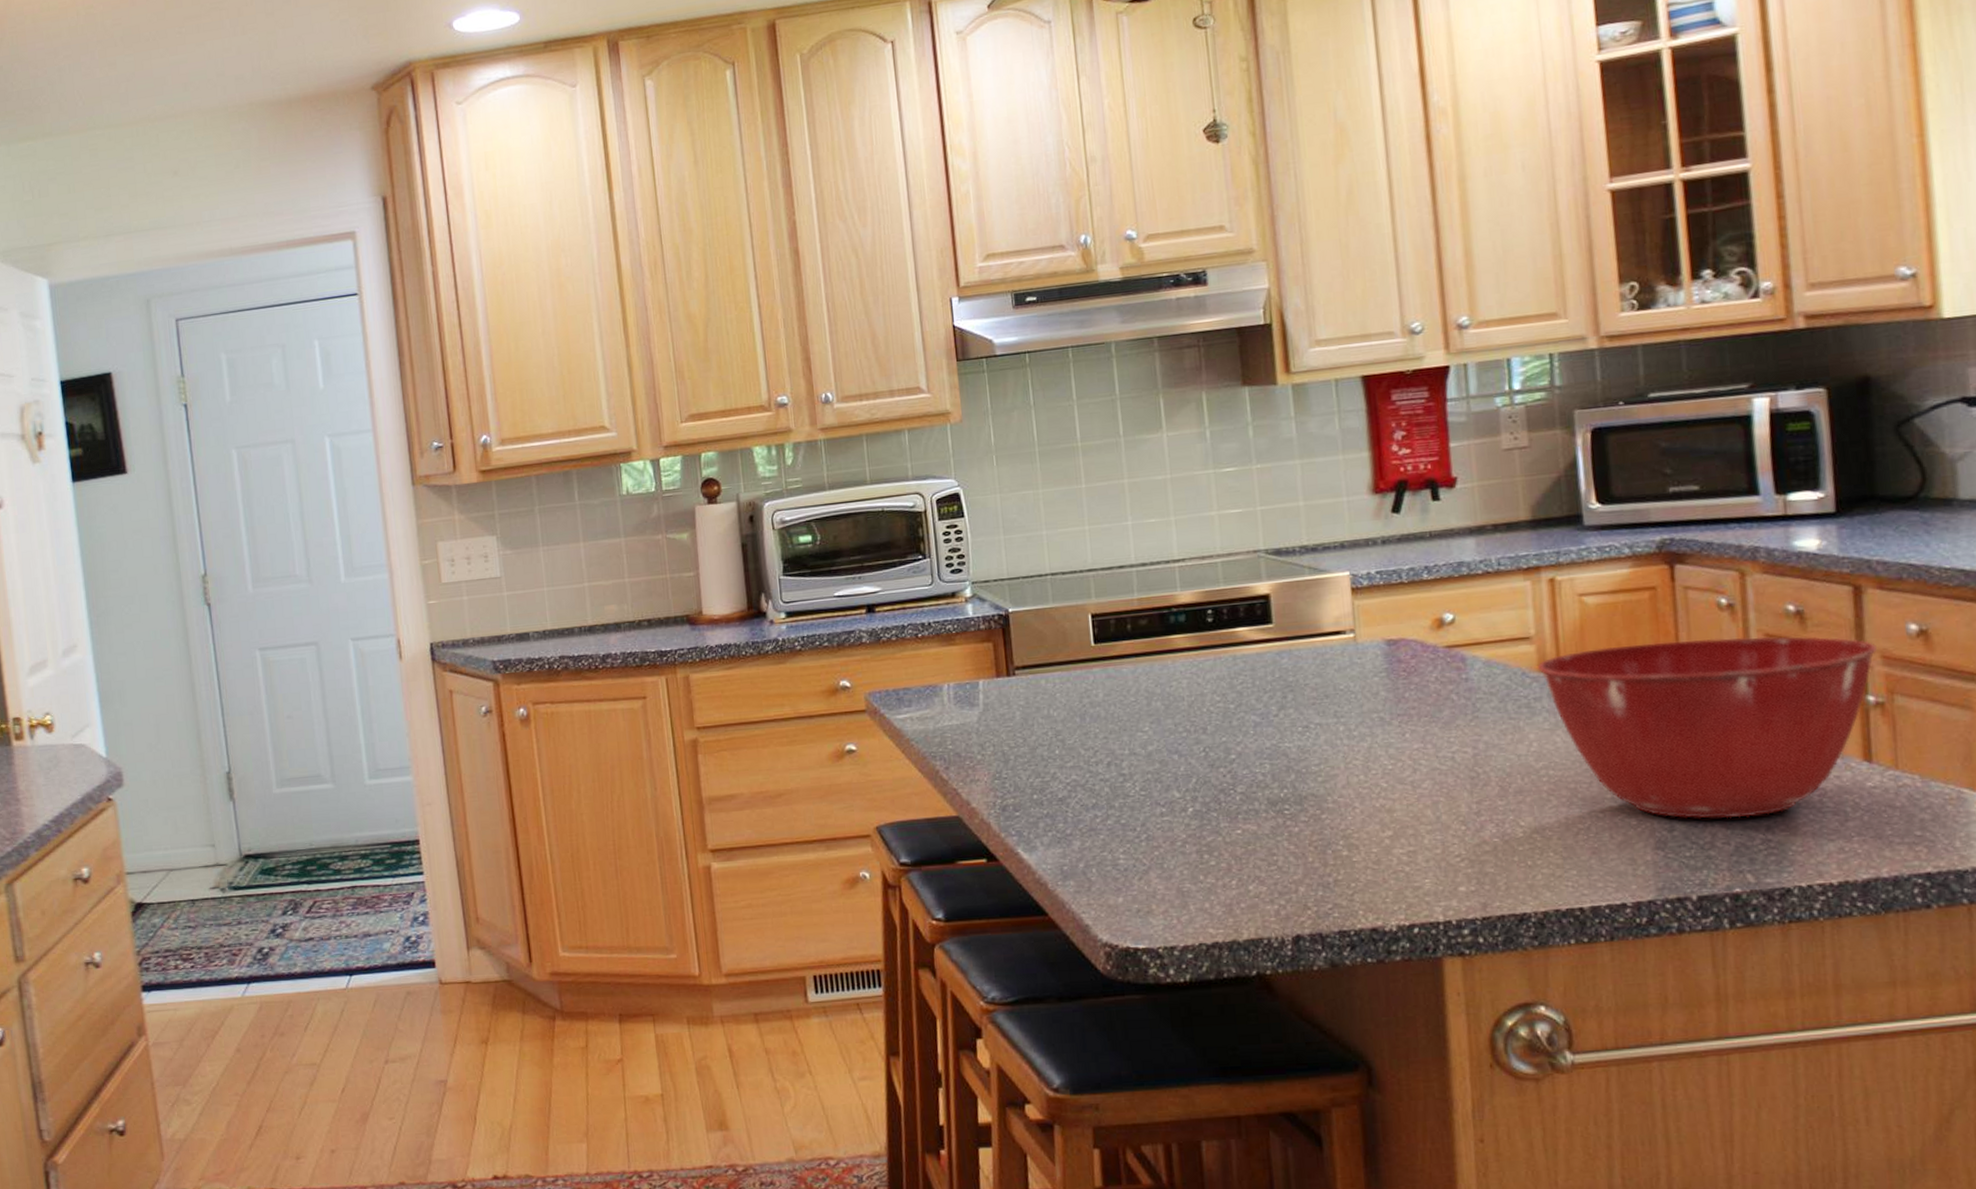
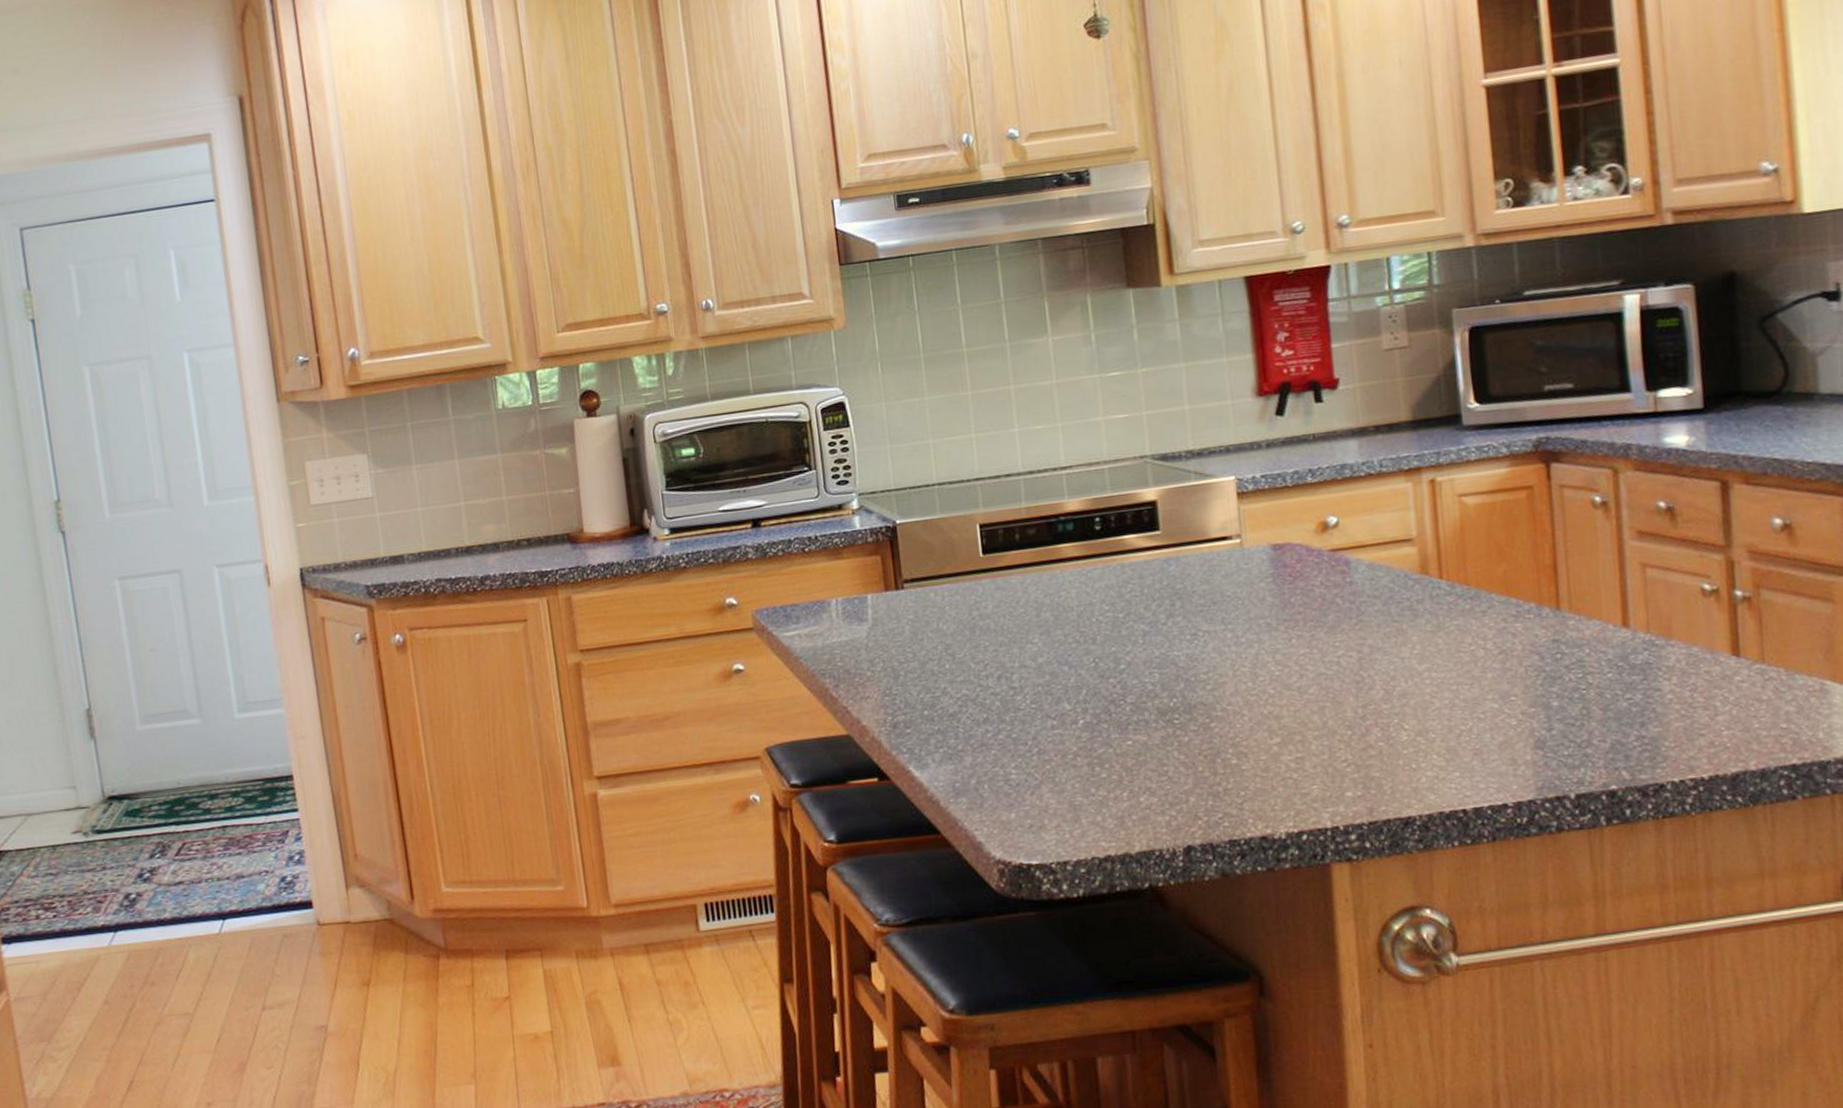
mixing bowl: present [1538,636,1877,819] -> none [1420,532,1743,718]

